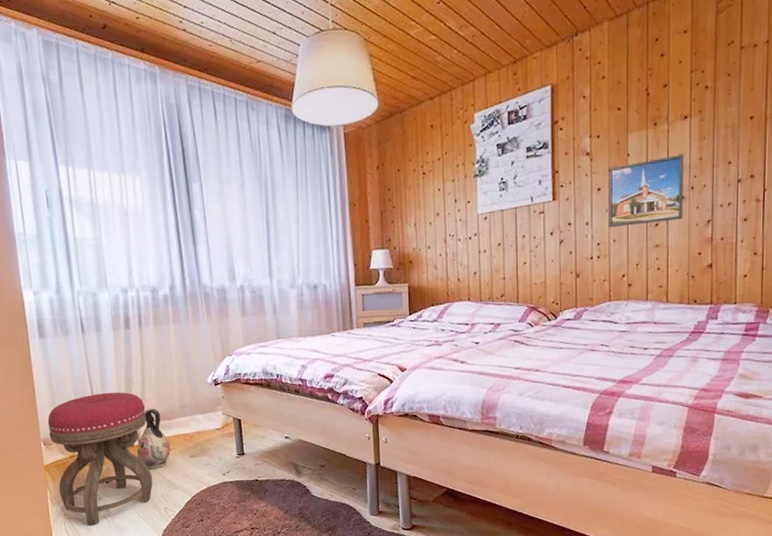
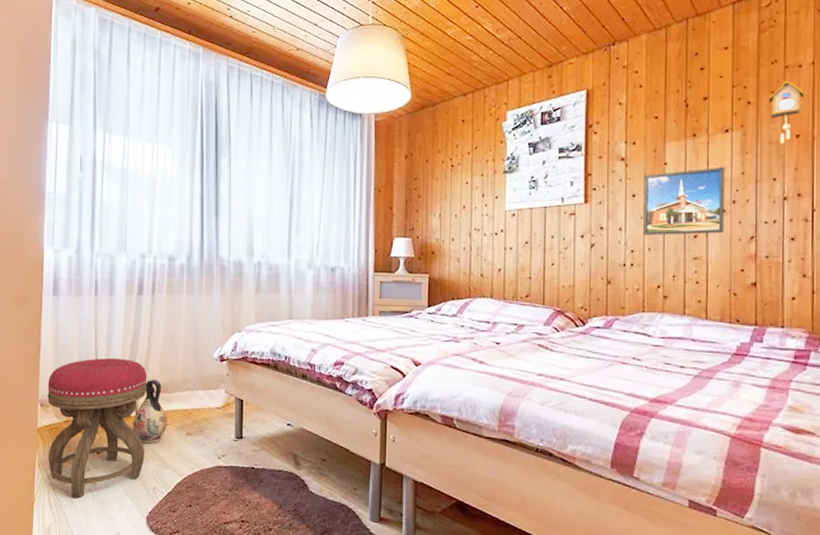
cuckoo clock: none [725,61,759,127] -> present [768,81,805,144]

